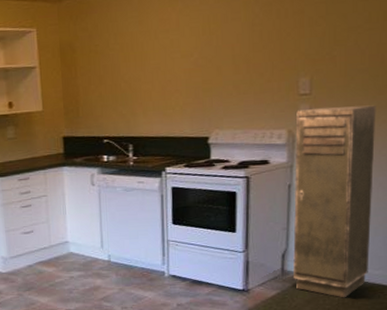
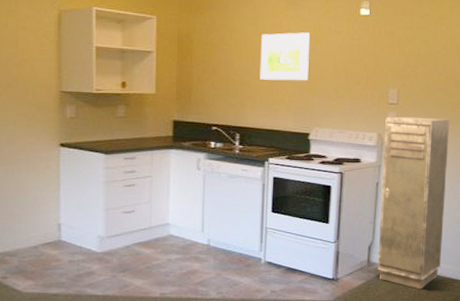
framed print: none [148,24,204,84] -> present [260,32,310,81]

